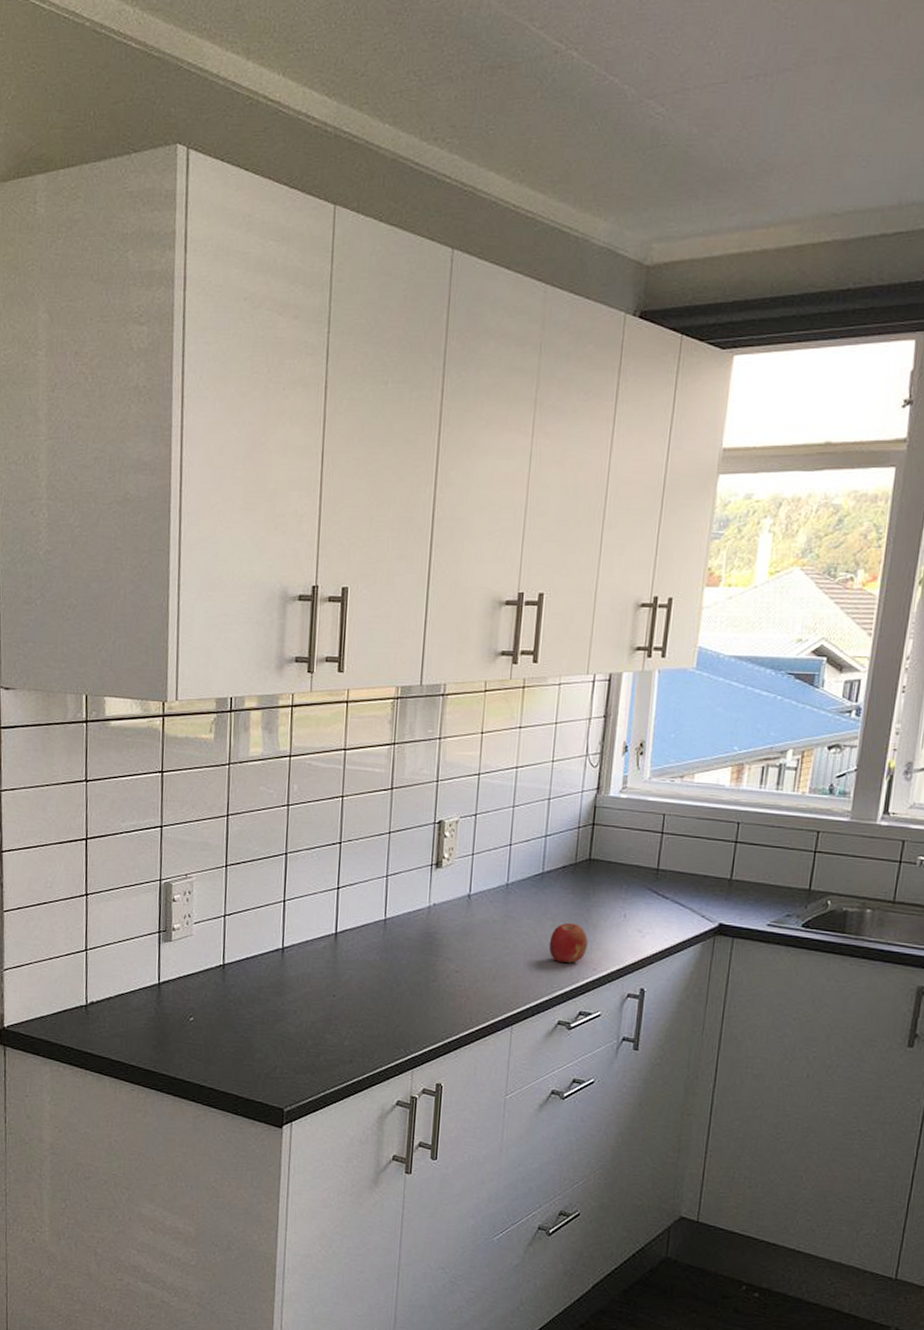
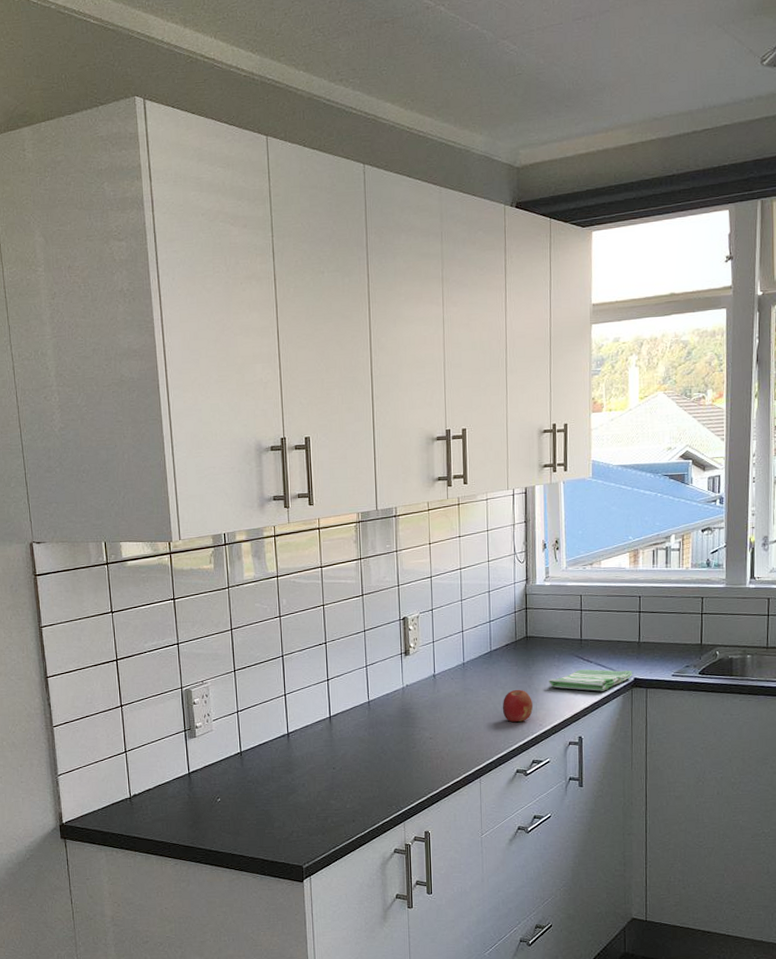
dish towel: none [611,906,719,936] -> present [549,669,633,691]

